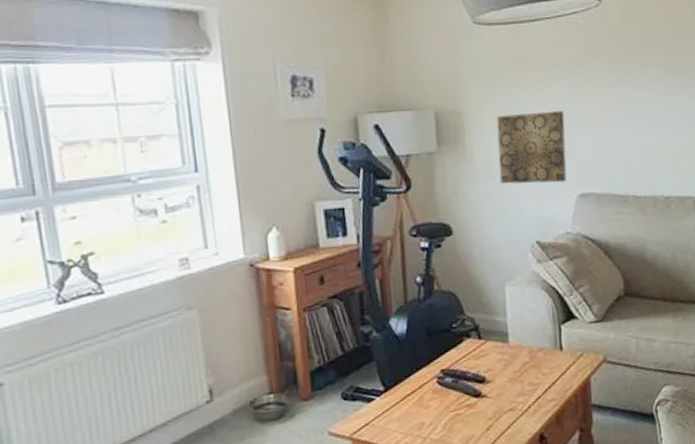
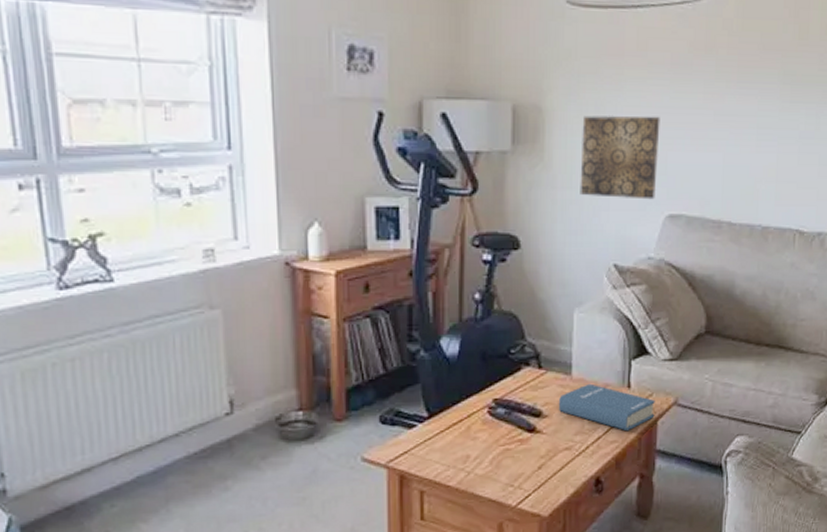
hardback book: none [499,349,587,390] -> present [558,383,655,432]

